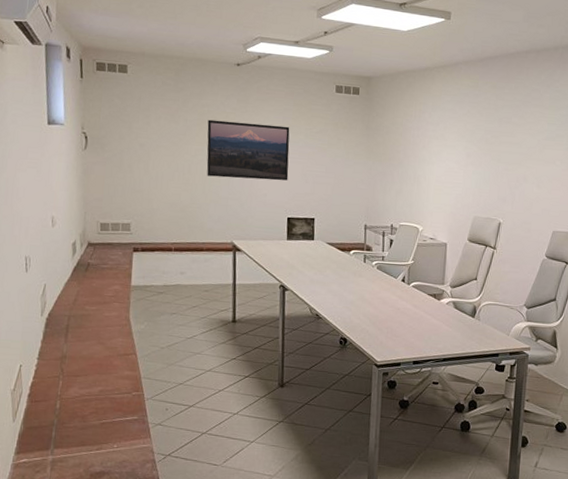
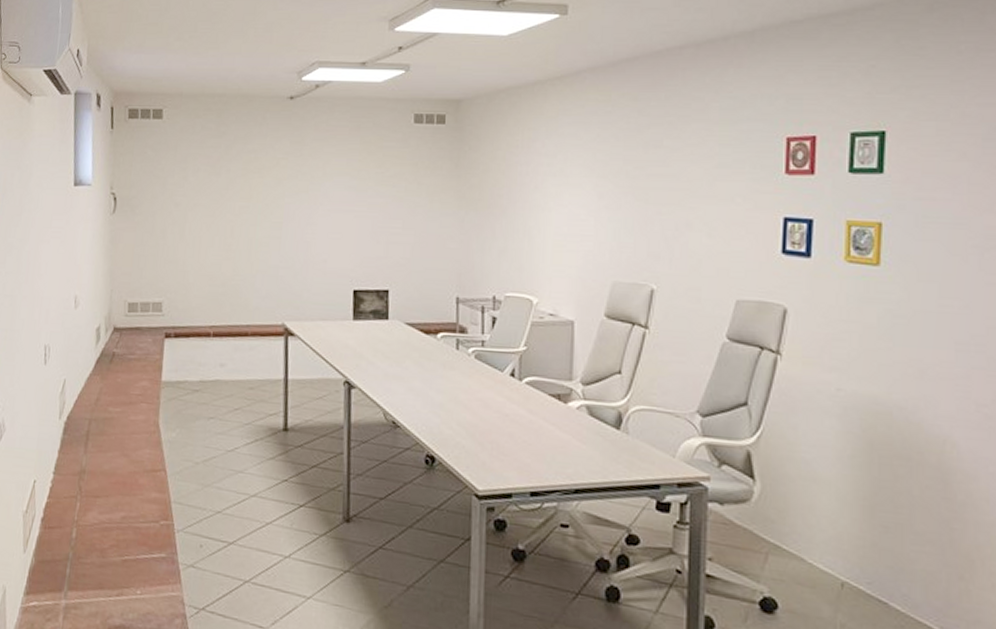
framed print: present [206,119,290,181] -> none [253,168,356,242]

